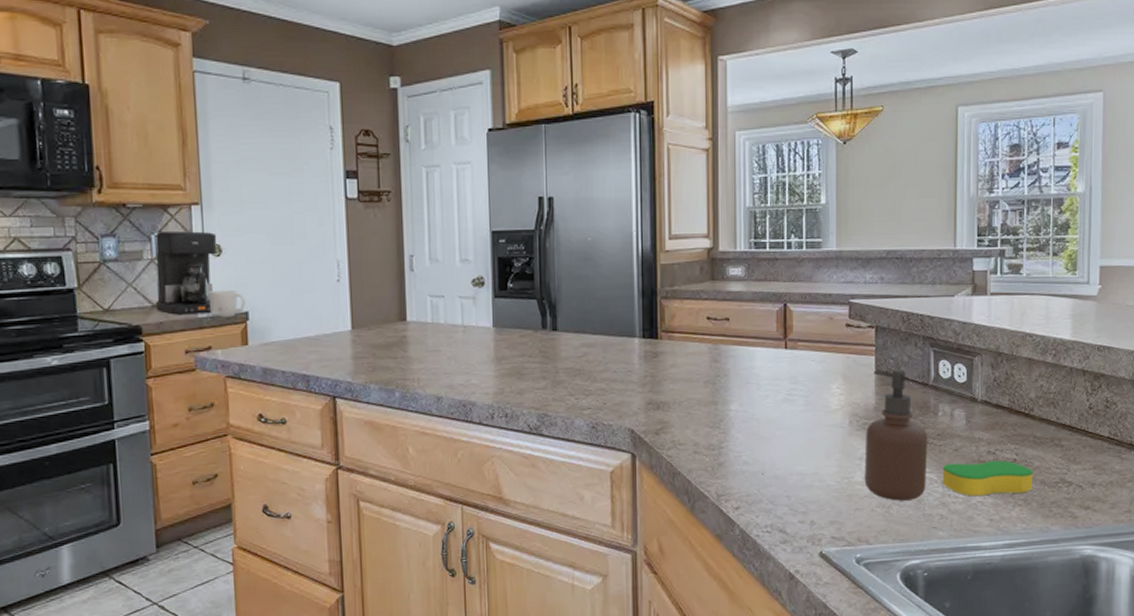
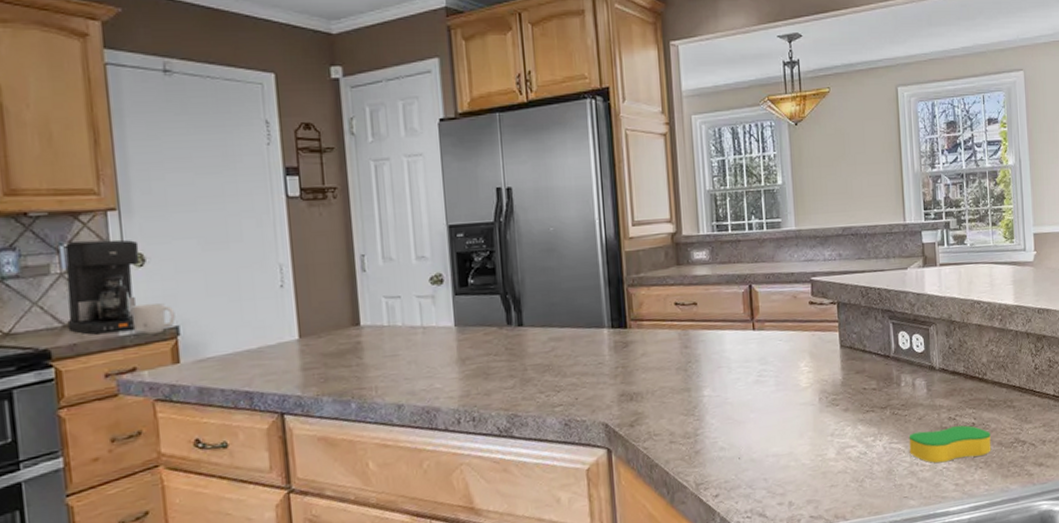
soap dispenser: present [864,369,928,501] -> none [835,343,895,474]

